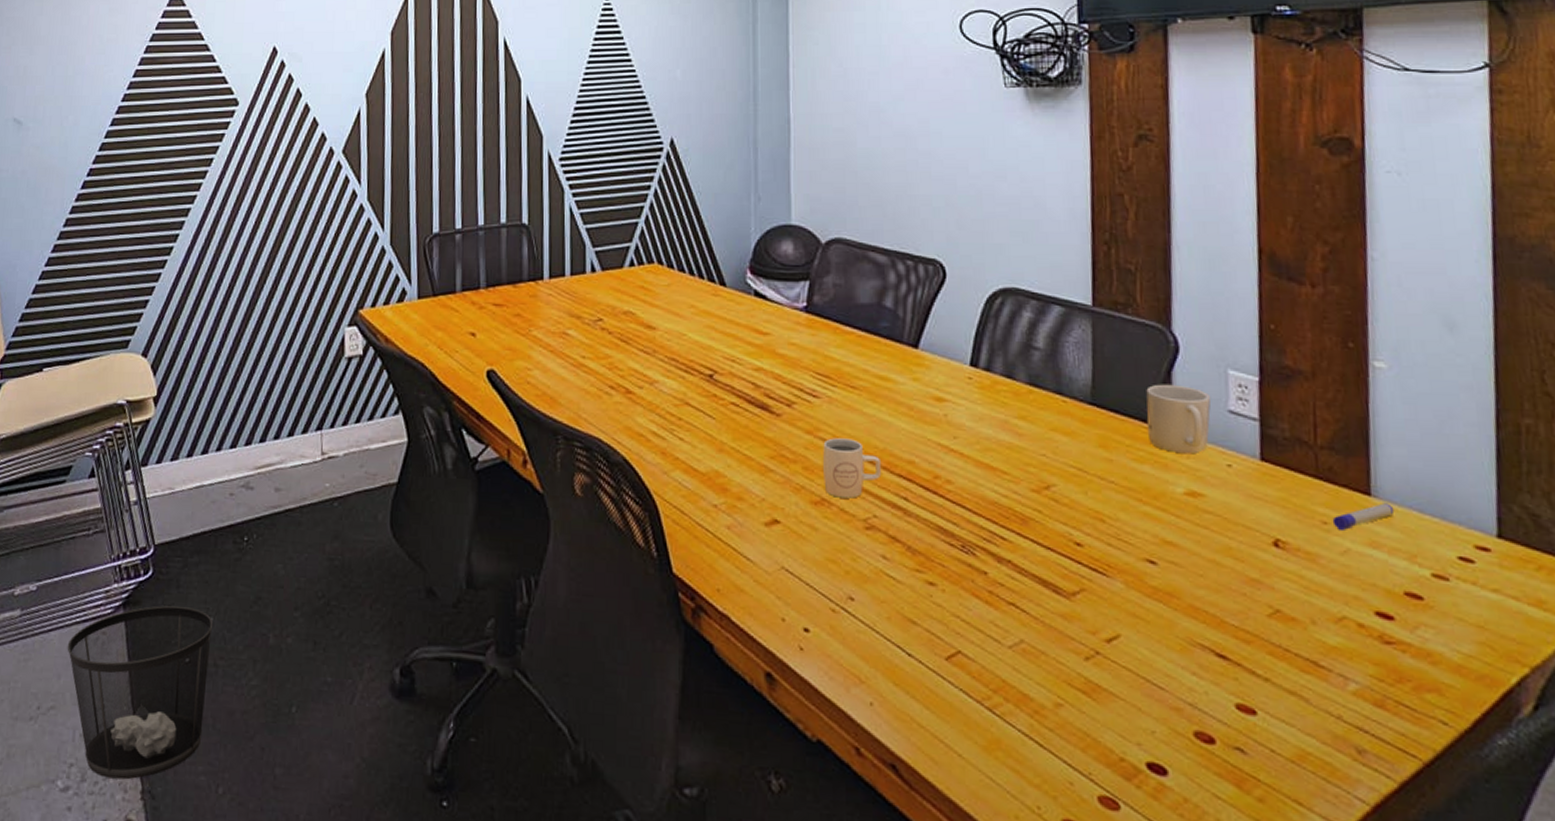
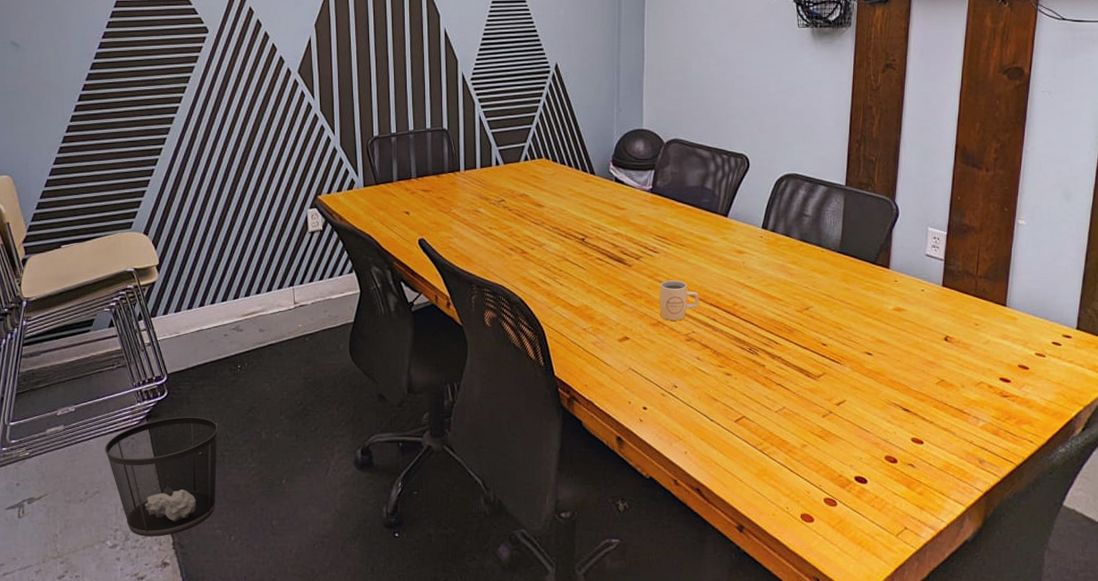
mug: present [1146,384,1212,455] -> none [873,238,916,284]
marker pen: present [1332,503,1395,532] -> none [981,311,1019,330]

